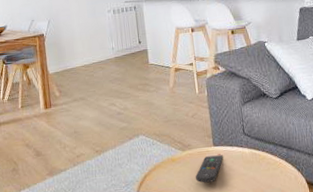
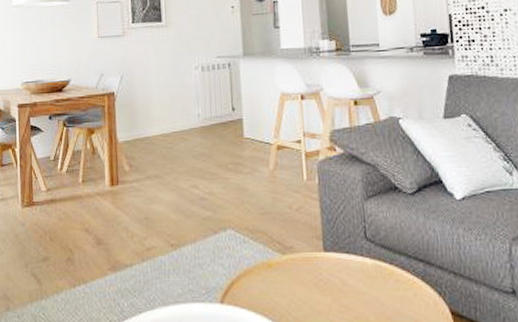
remote control: present [195,154,223,183] -> none [297,262,336,299]

